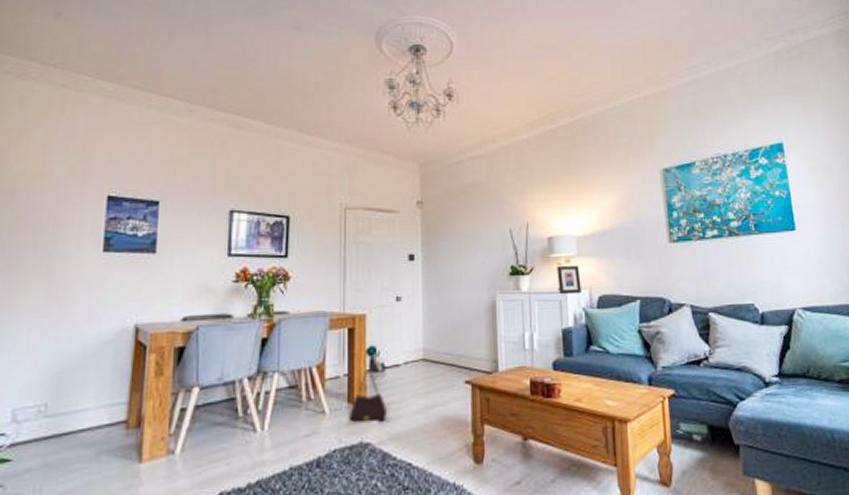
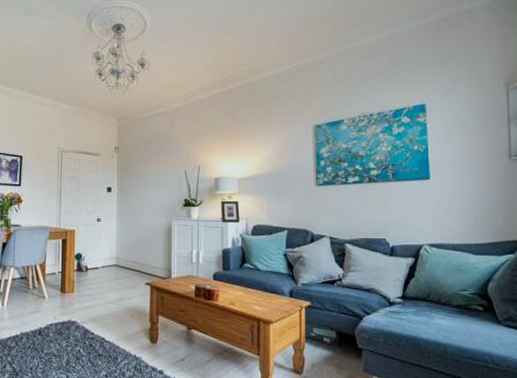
handbag: present [349,371,388,423] -> none [62,271,89,307]

